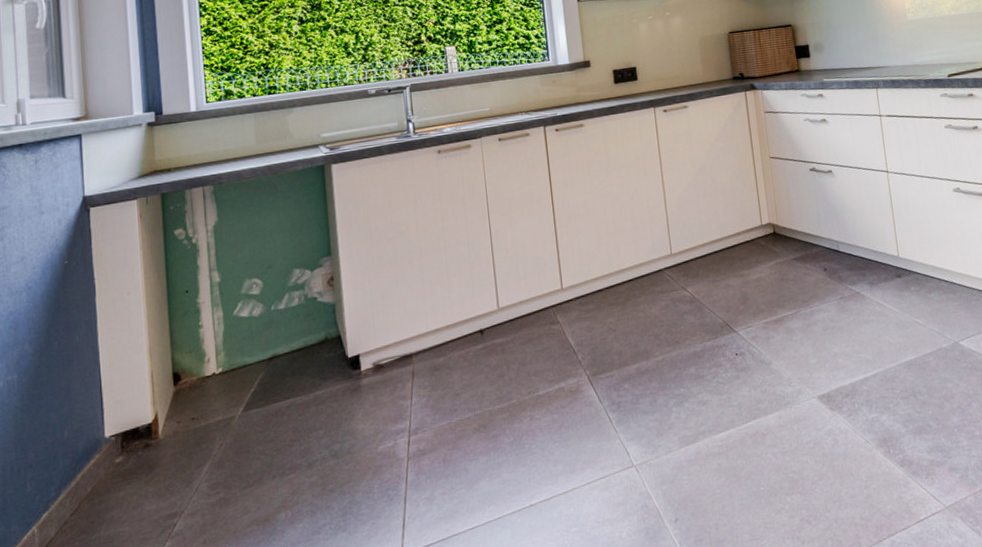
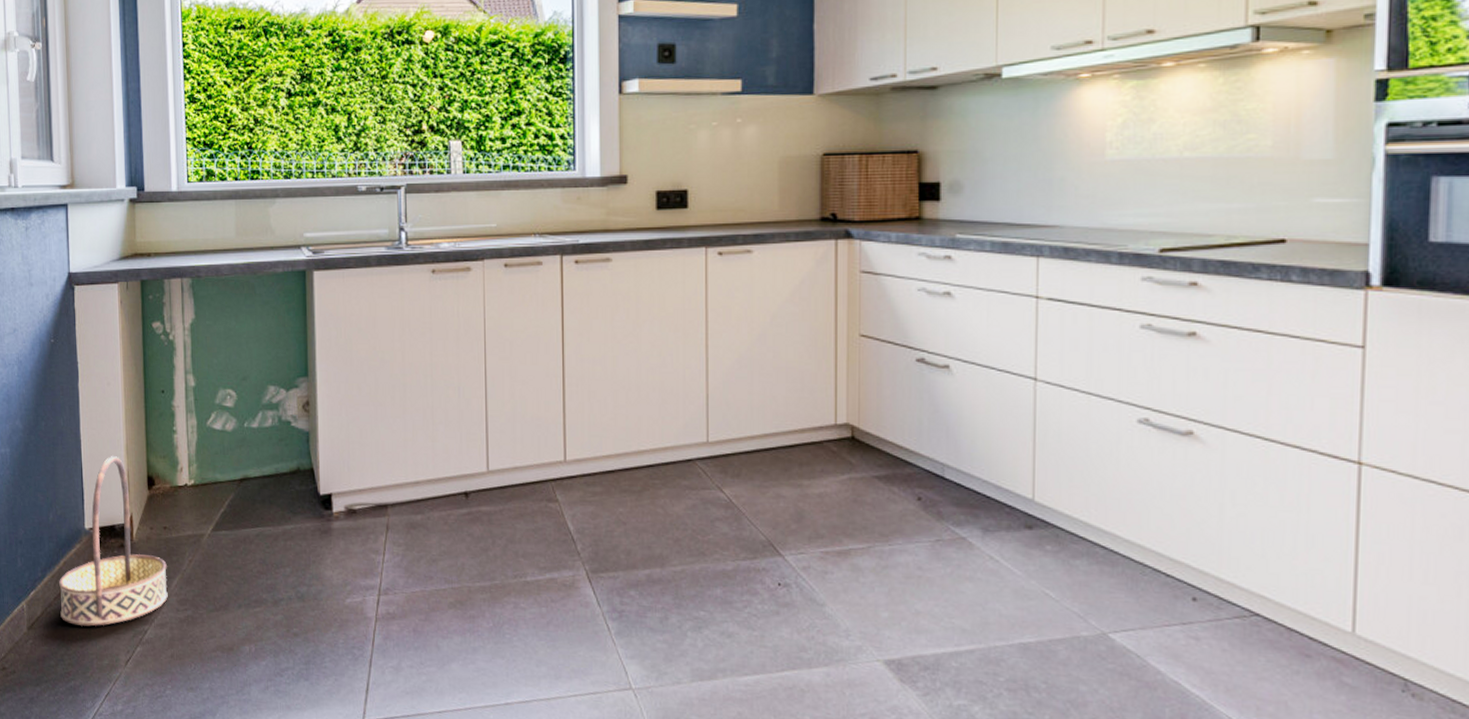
basket: none [76,360,198,537] -> present [59,456,168,627]

